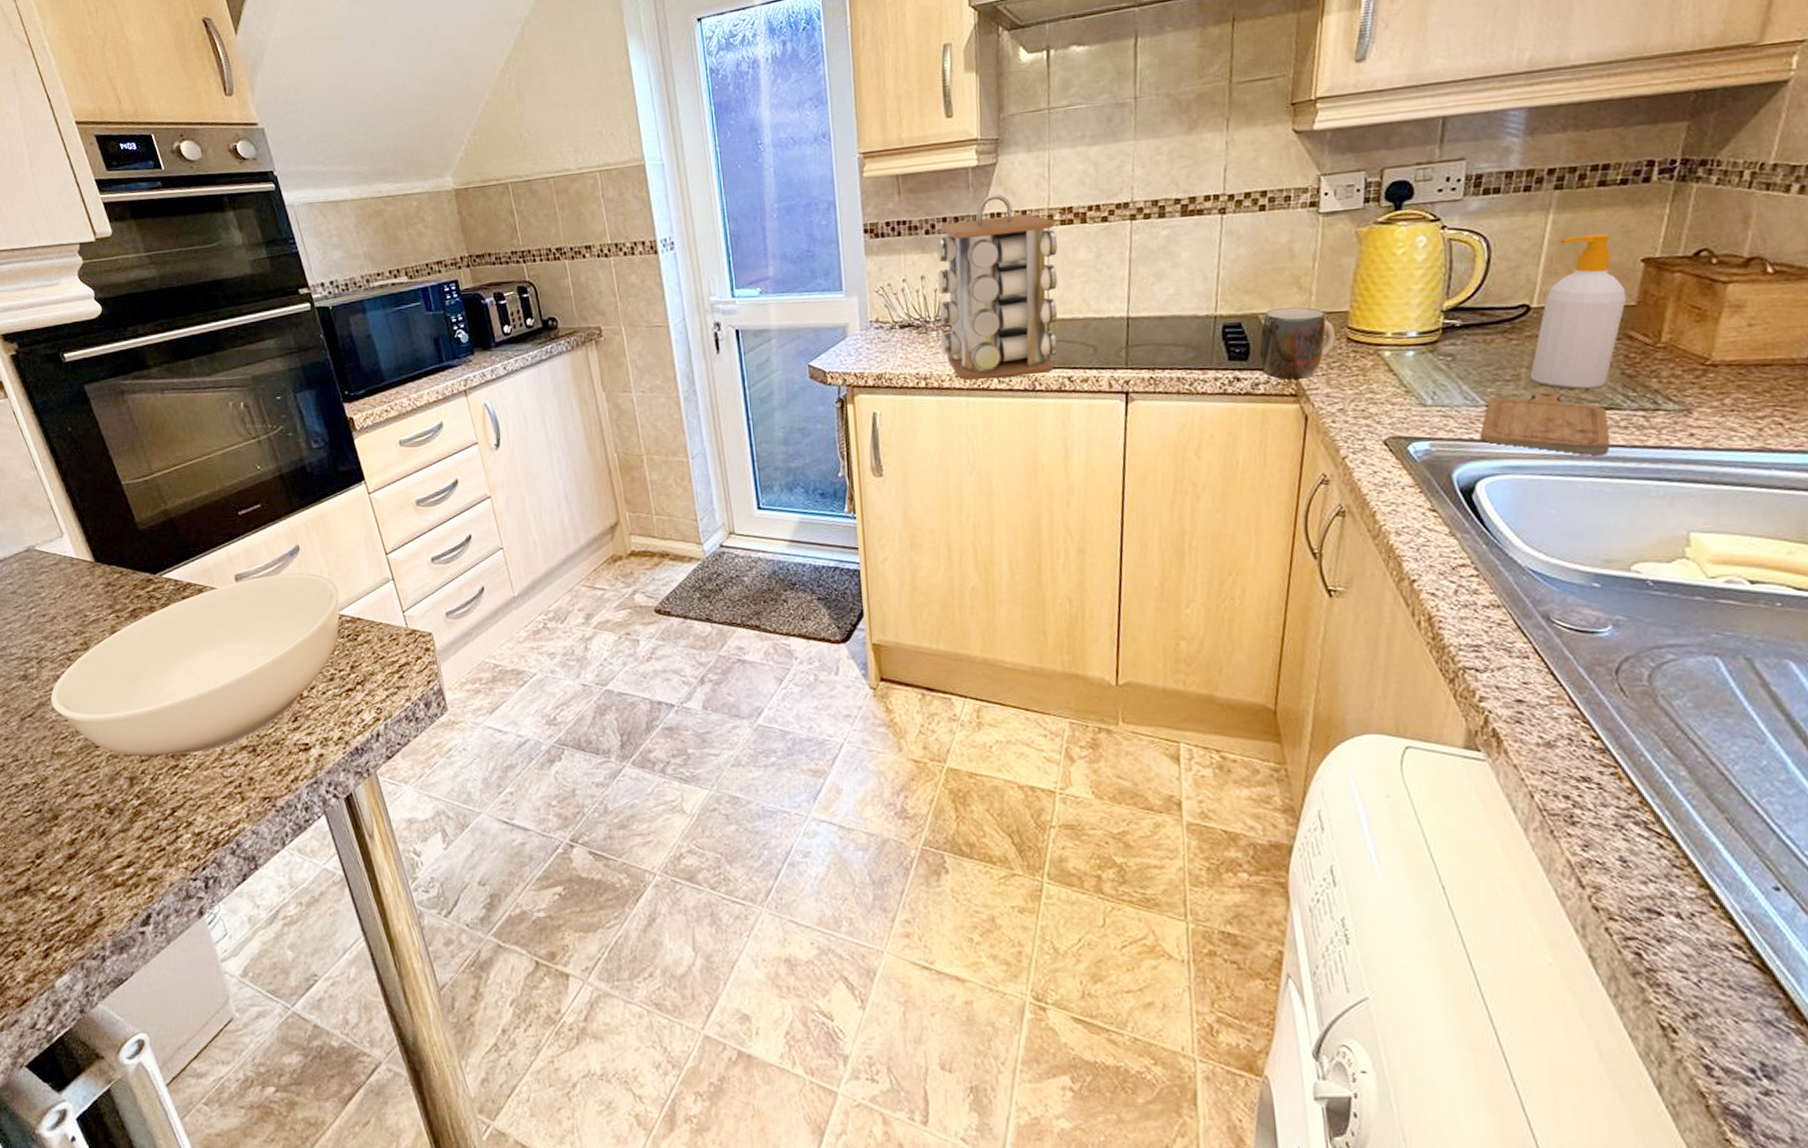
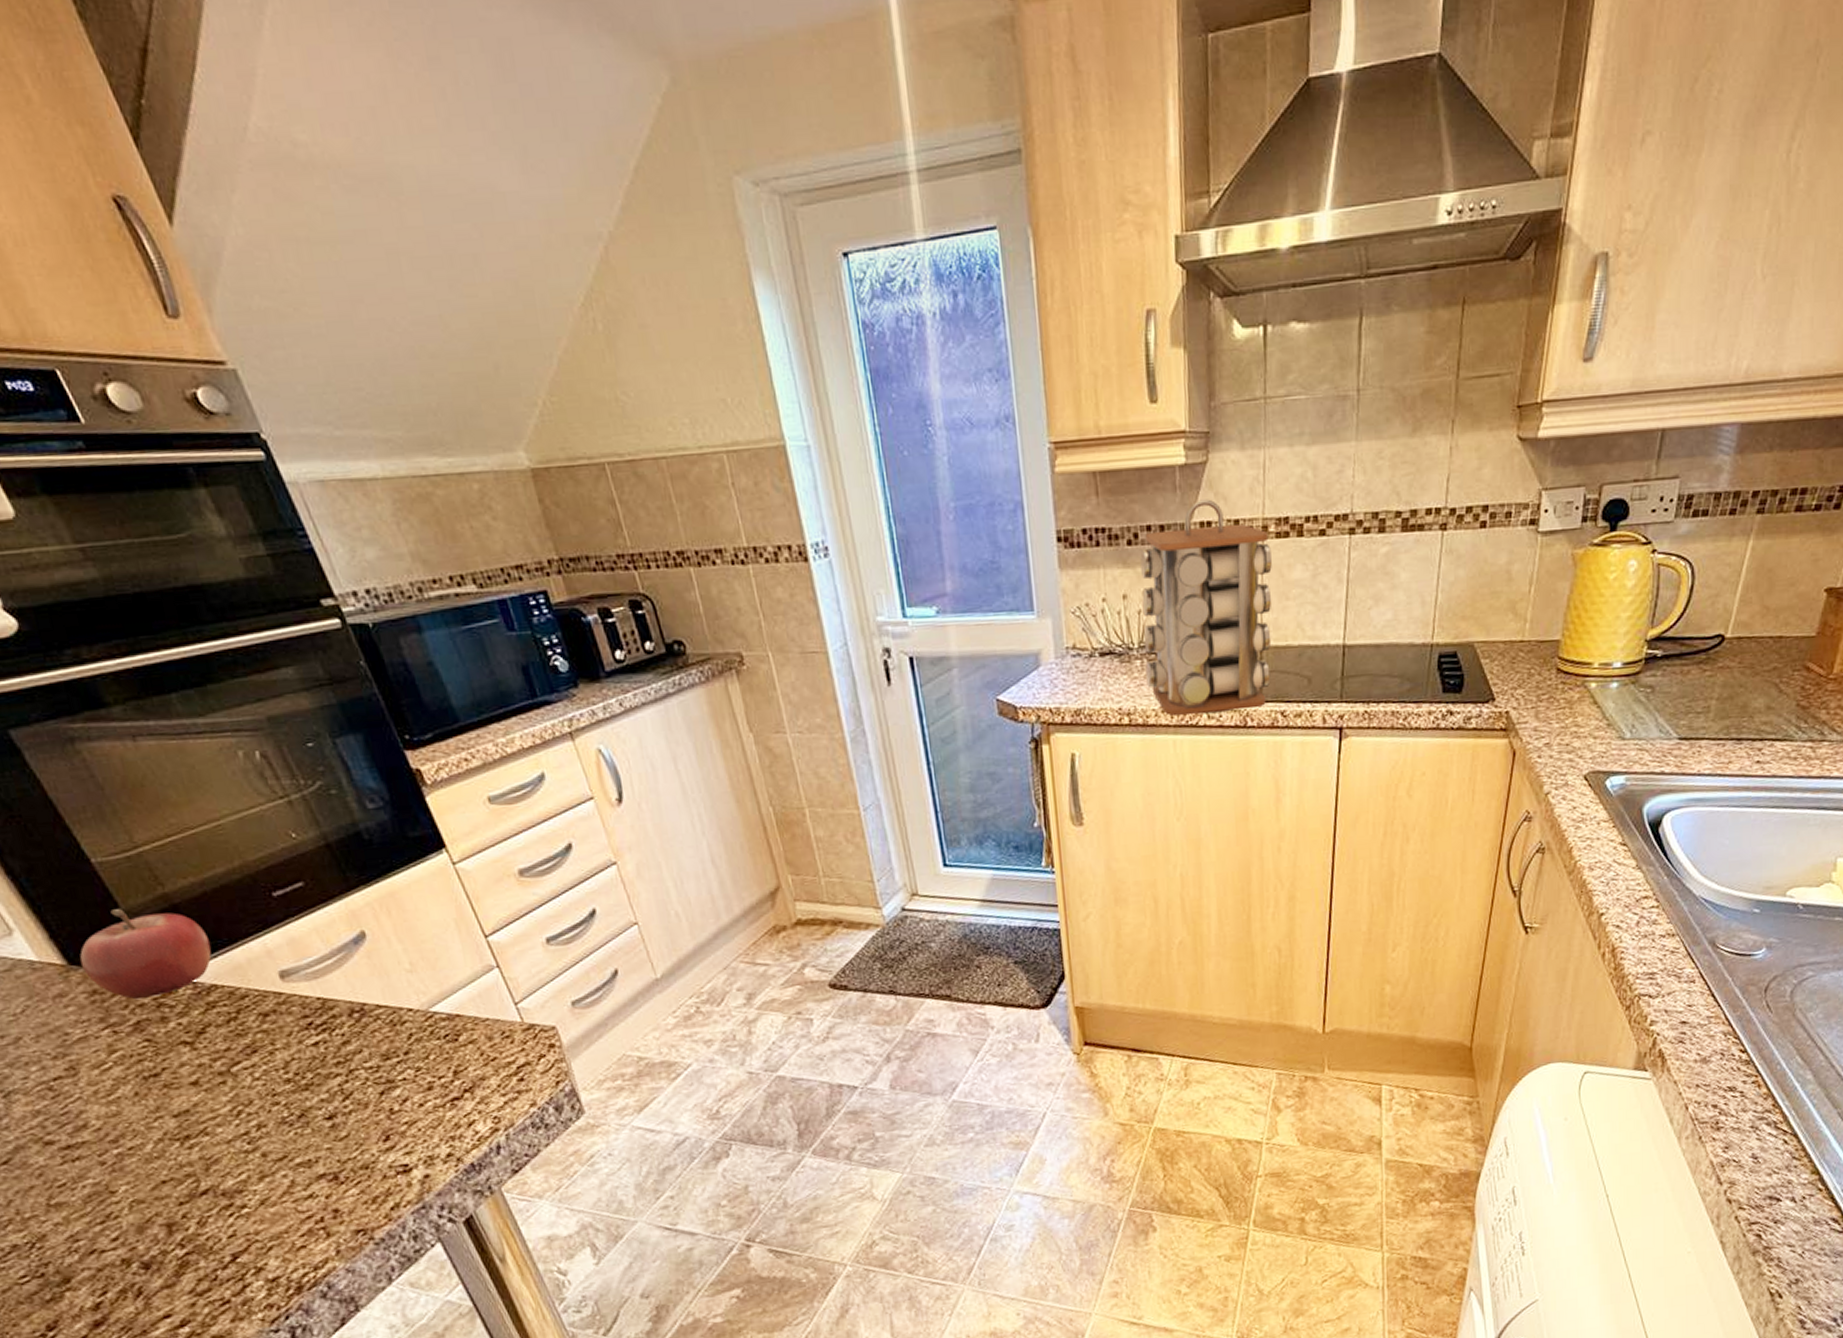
bowl: present [51,573,340,756] -> none [31,964,434,1199]
fruit: none [103,520,192,591] -> present [80,909,212,999]
mug: present [1259,307,1336,381] -> none [1473,635,1547,714]
chopping board: present [1480,391,1610,456] -> none [1670,723,1780,787]
soap bottle: present [1530,233,1627,390] -> none [1719,561,1809,722]

